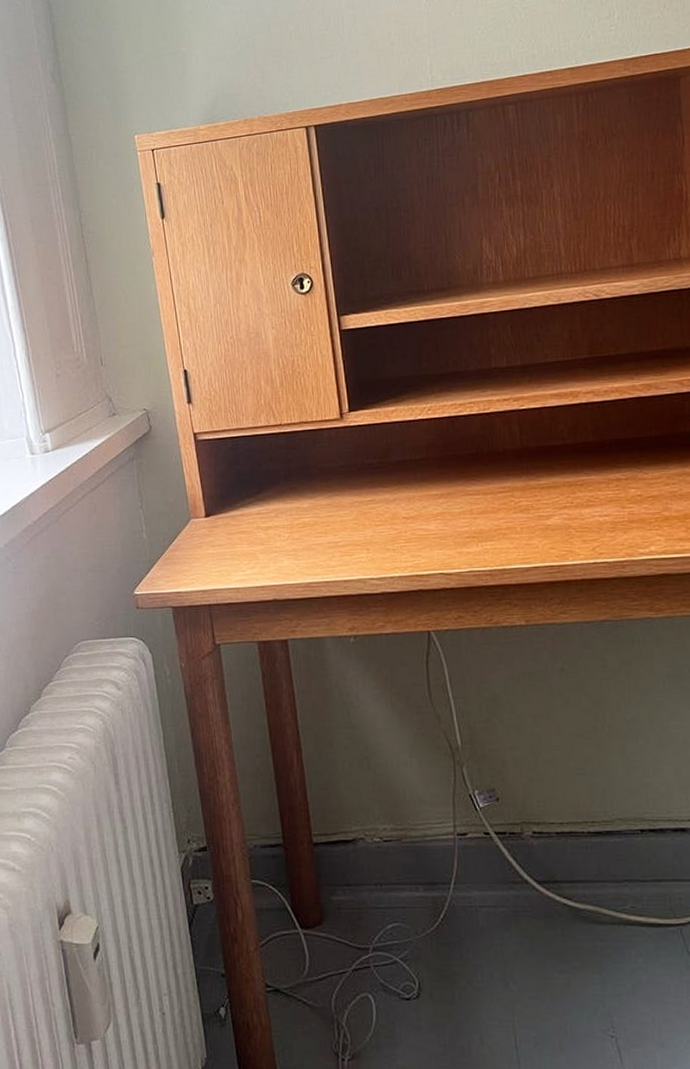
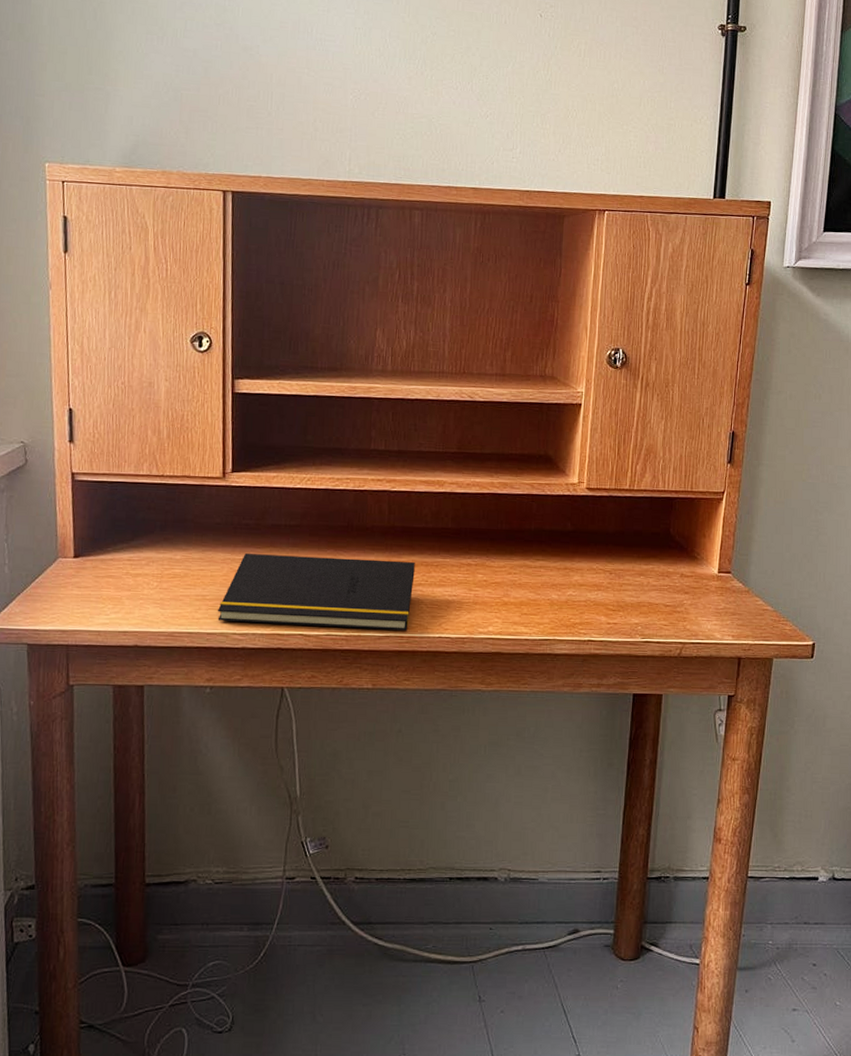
notepad: none [352,483,558,567] -> present [217,553,415,631]

